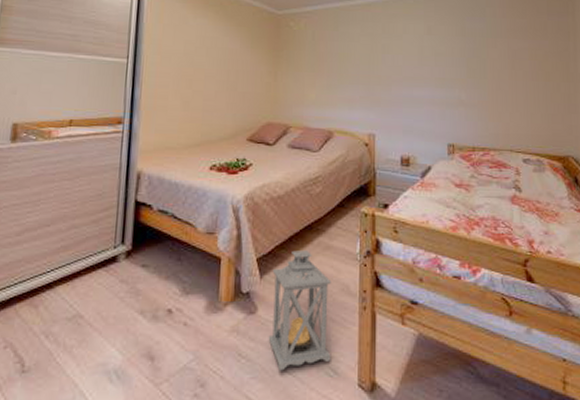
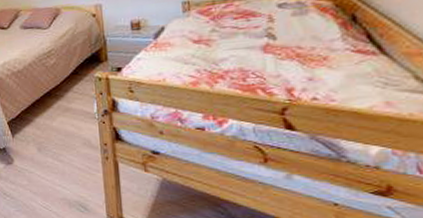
lantern: present [268,250,332,371] -> none [21,113,81,206]

